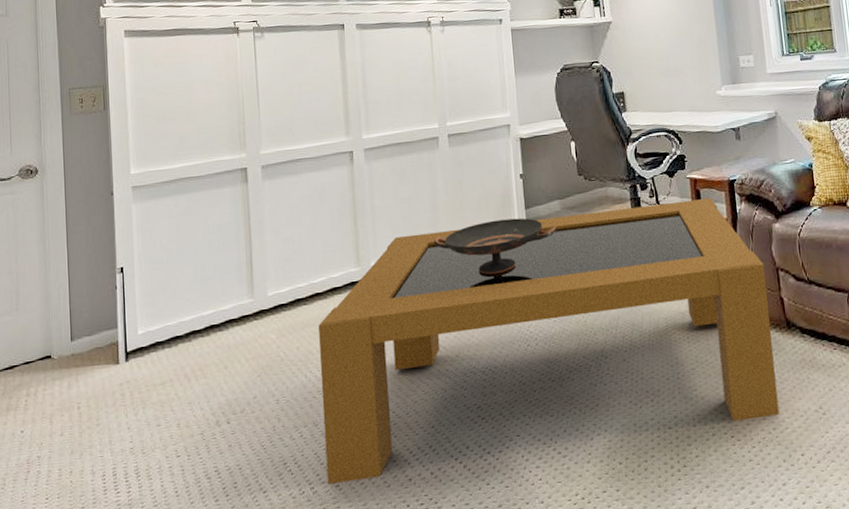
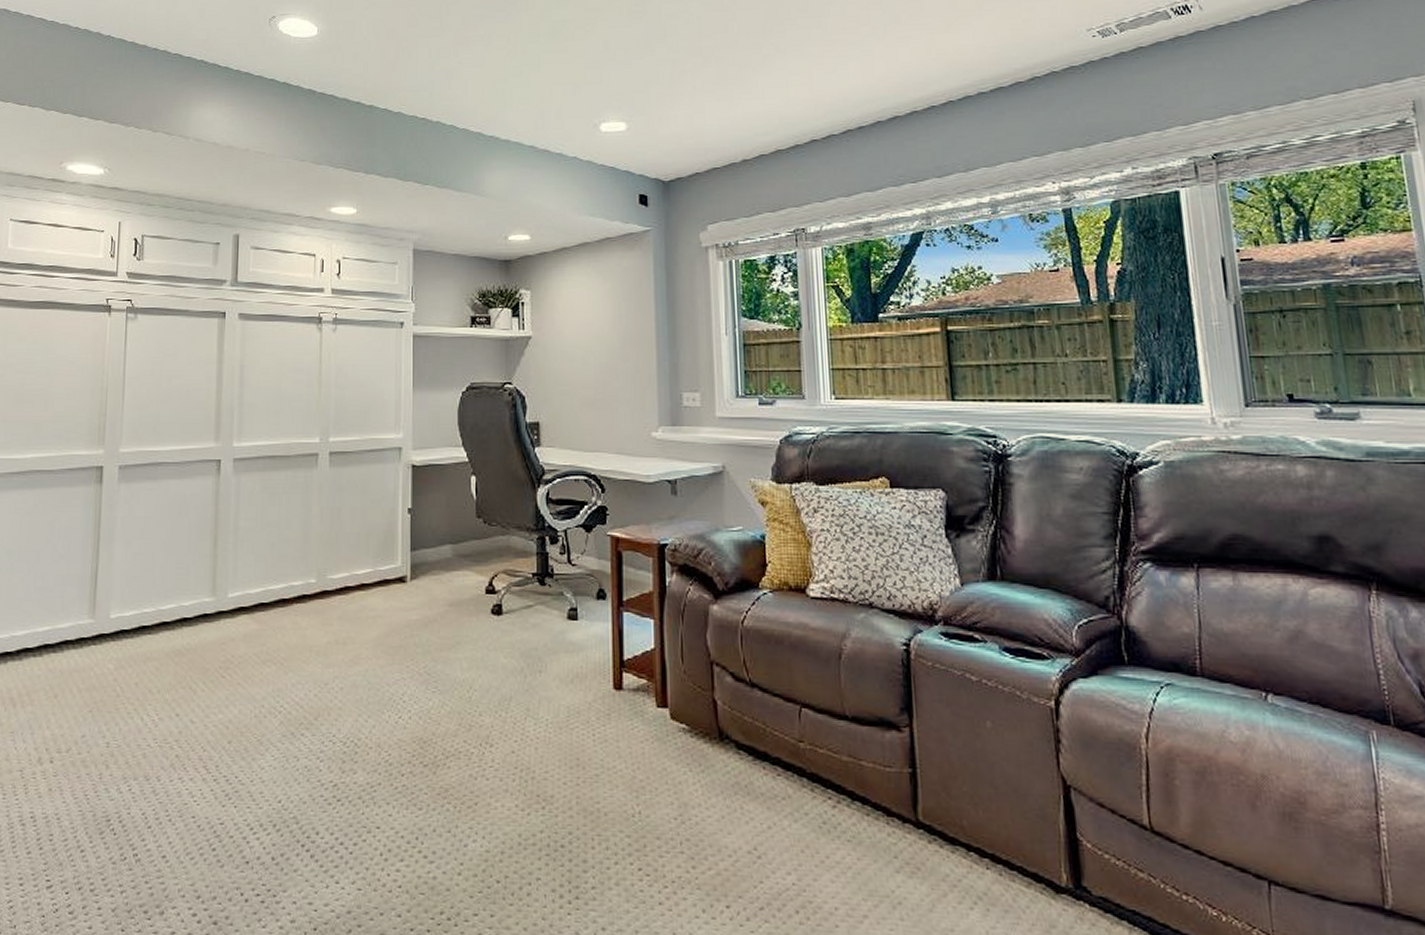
coffee table: present [318,198,779,485] -> none [153,563,702,855]
decorative bowl: present [433,218,557,275] -> none [301,560,446,626]

